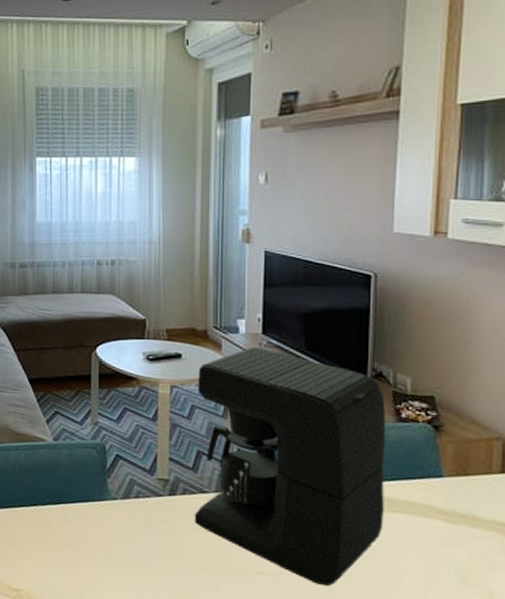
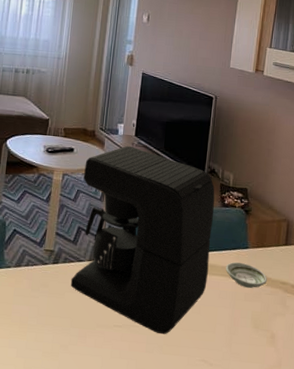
saucer: none [410,494,476,531] -> present [225,261,267,288]

